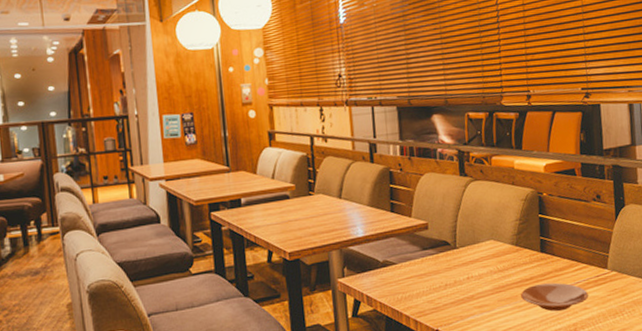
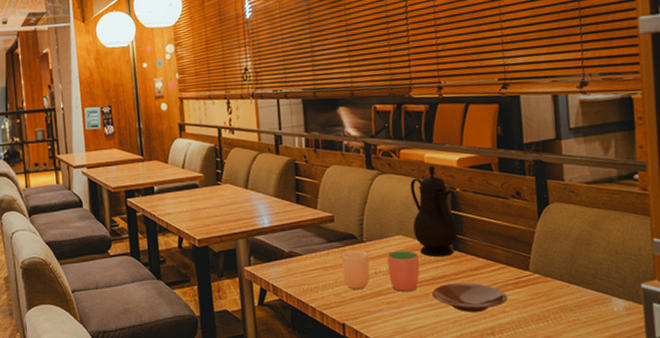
cup: none [435,256,463,296] -> present [341,250,370,290]
cup: none [479,254,510,295] -> present [387,250,420,292]
coffeepot: none [501,172,545,260] -> present [410,166,458,257]

